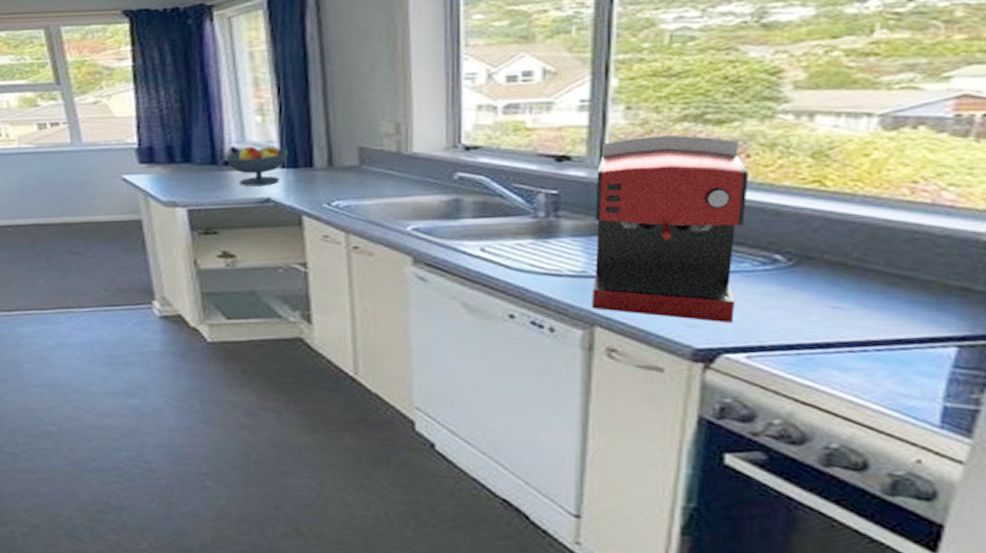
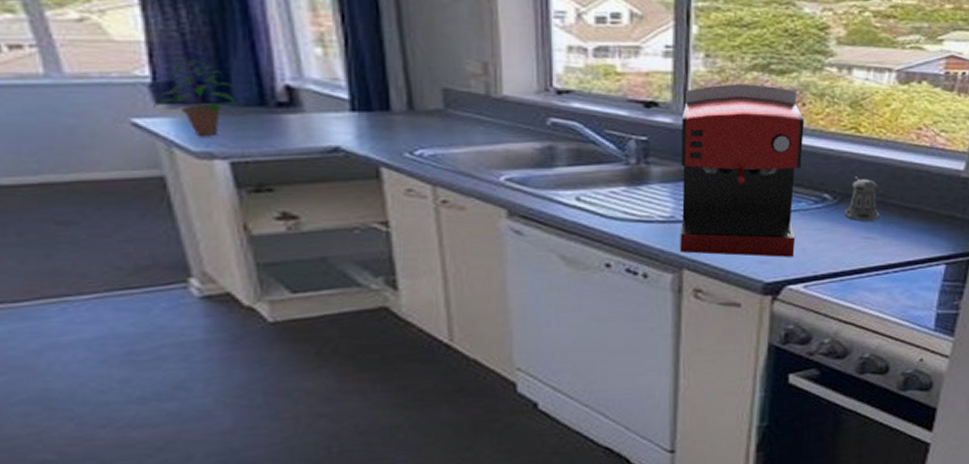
potted plant: none [138,125,203,190] -> present [153,54,248,137]
fruit bowl: present [225,144,289,186] -> none [278,83,359,133]
pepper shaker: none [802,236,854,288] -> present [844,176,880,221]

